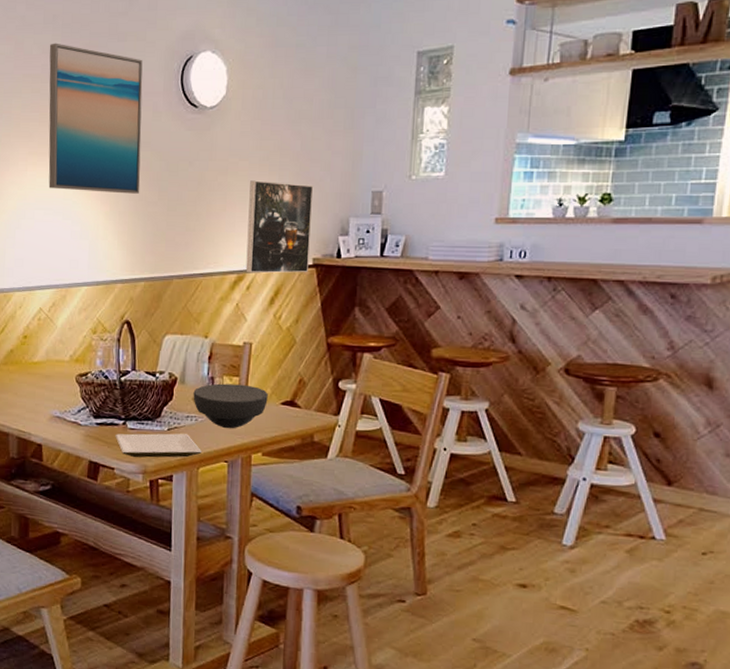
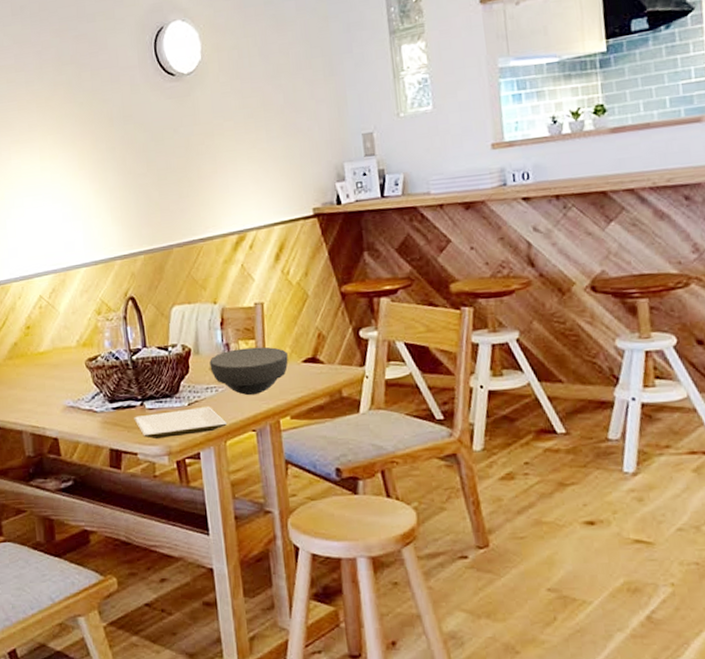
wall art: present [48,43,143,194] -> none [19,32,128,174]
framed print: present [245,180,314,274] -> none [238,136,310,232]

